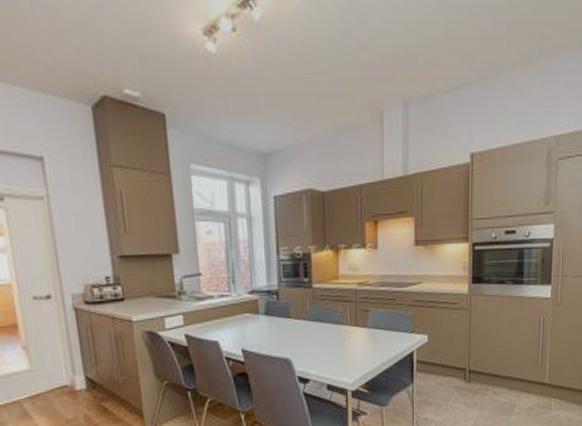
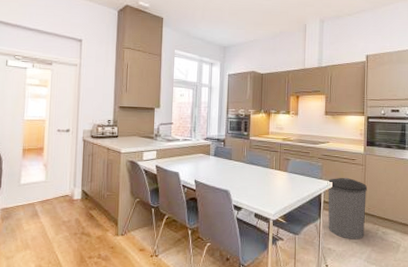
trash can: none [421,327,474,405] -> present [327,177,368,240]

